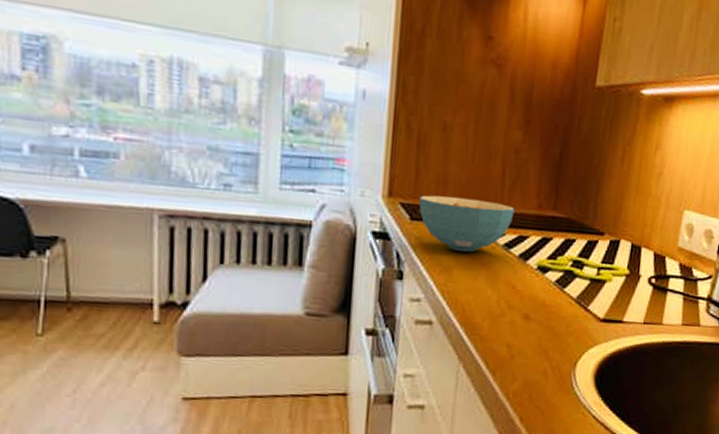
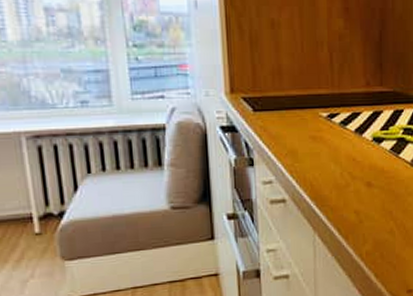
cereal bowl: present [419,195,515,252] -> none [259,85,346,134]

